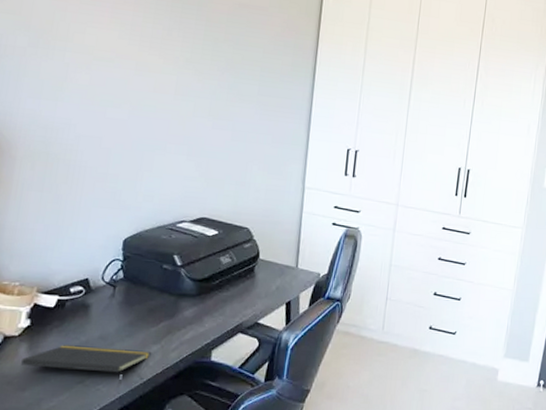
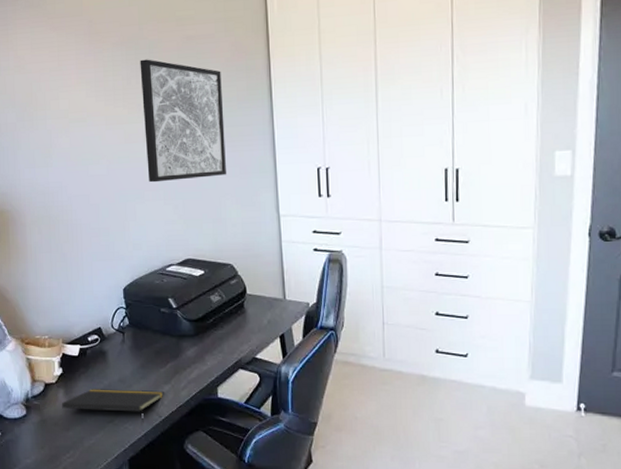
wall art: none [174,14,269,141] -> present [140,59,226,183]

